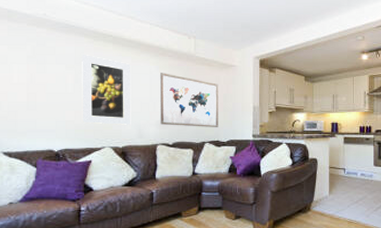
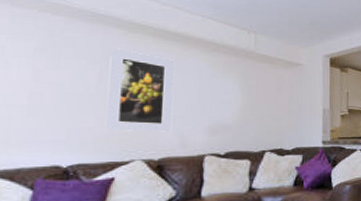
wall art: present [160,73,219,127] -> none [210,71,283,134]

